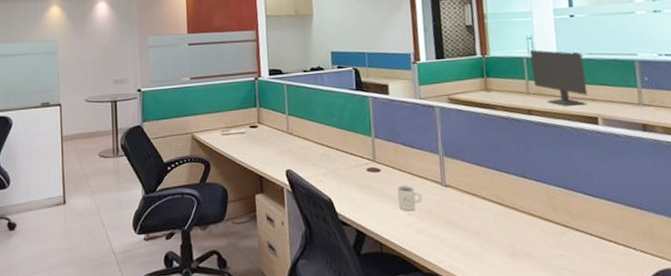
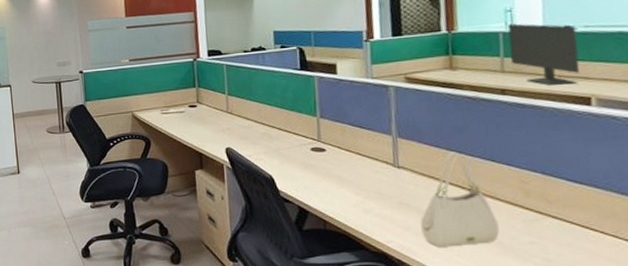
mug: present [397,186,422,212] -> none [343,166,372,191]
handbag: none [466,169,534,265] -> present [420,151,500,247]

